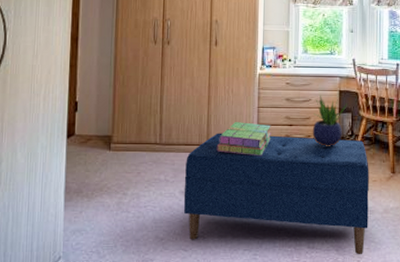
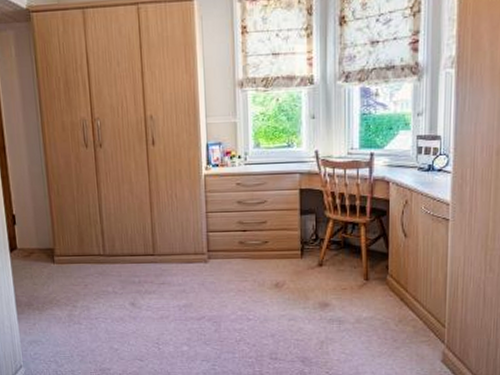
bench: present [183,133,369,255] -> none [133,241,338,366]
stack of books: present [216,122,271,157] -> none [164,229,223,266]
potted plant: present [312,96,348,146] -> none [269,196,311,253]

